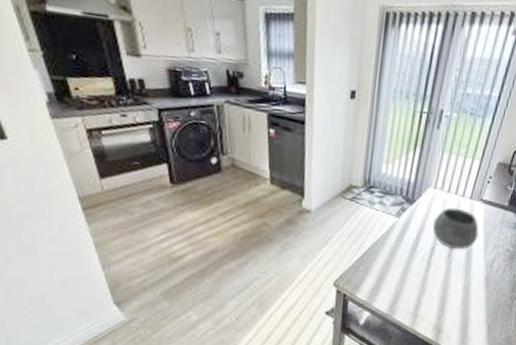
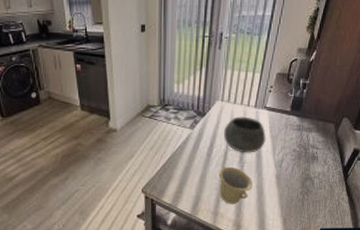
cup: none [421,263,460,306] -> present [219,166,253,204]

